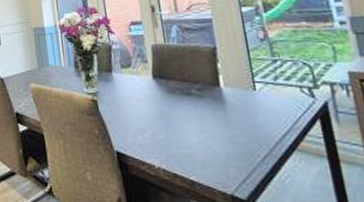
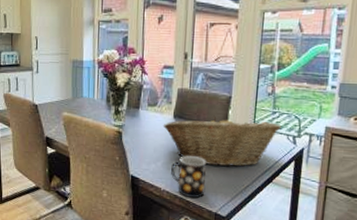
fruit basket: none [142,71,289,133] -> present [163,115,282,167]
mug: none [162,123,212,177] -> present [171,156,206,199]

